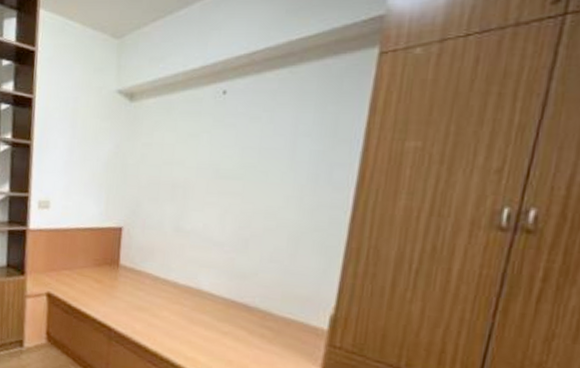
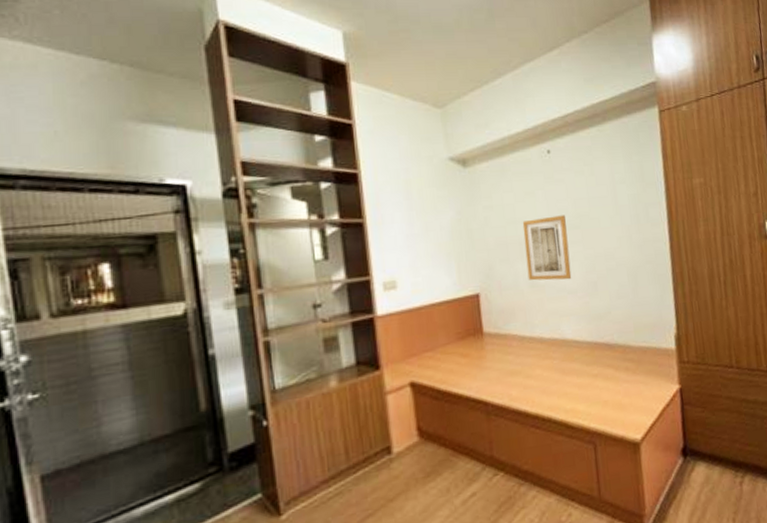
wall art: none [174,162,228,232] -> present [522,215,572,281]

